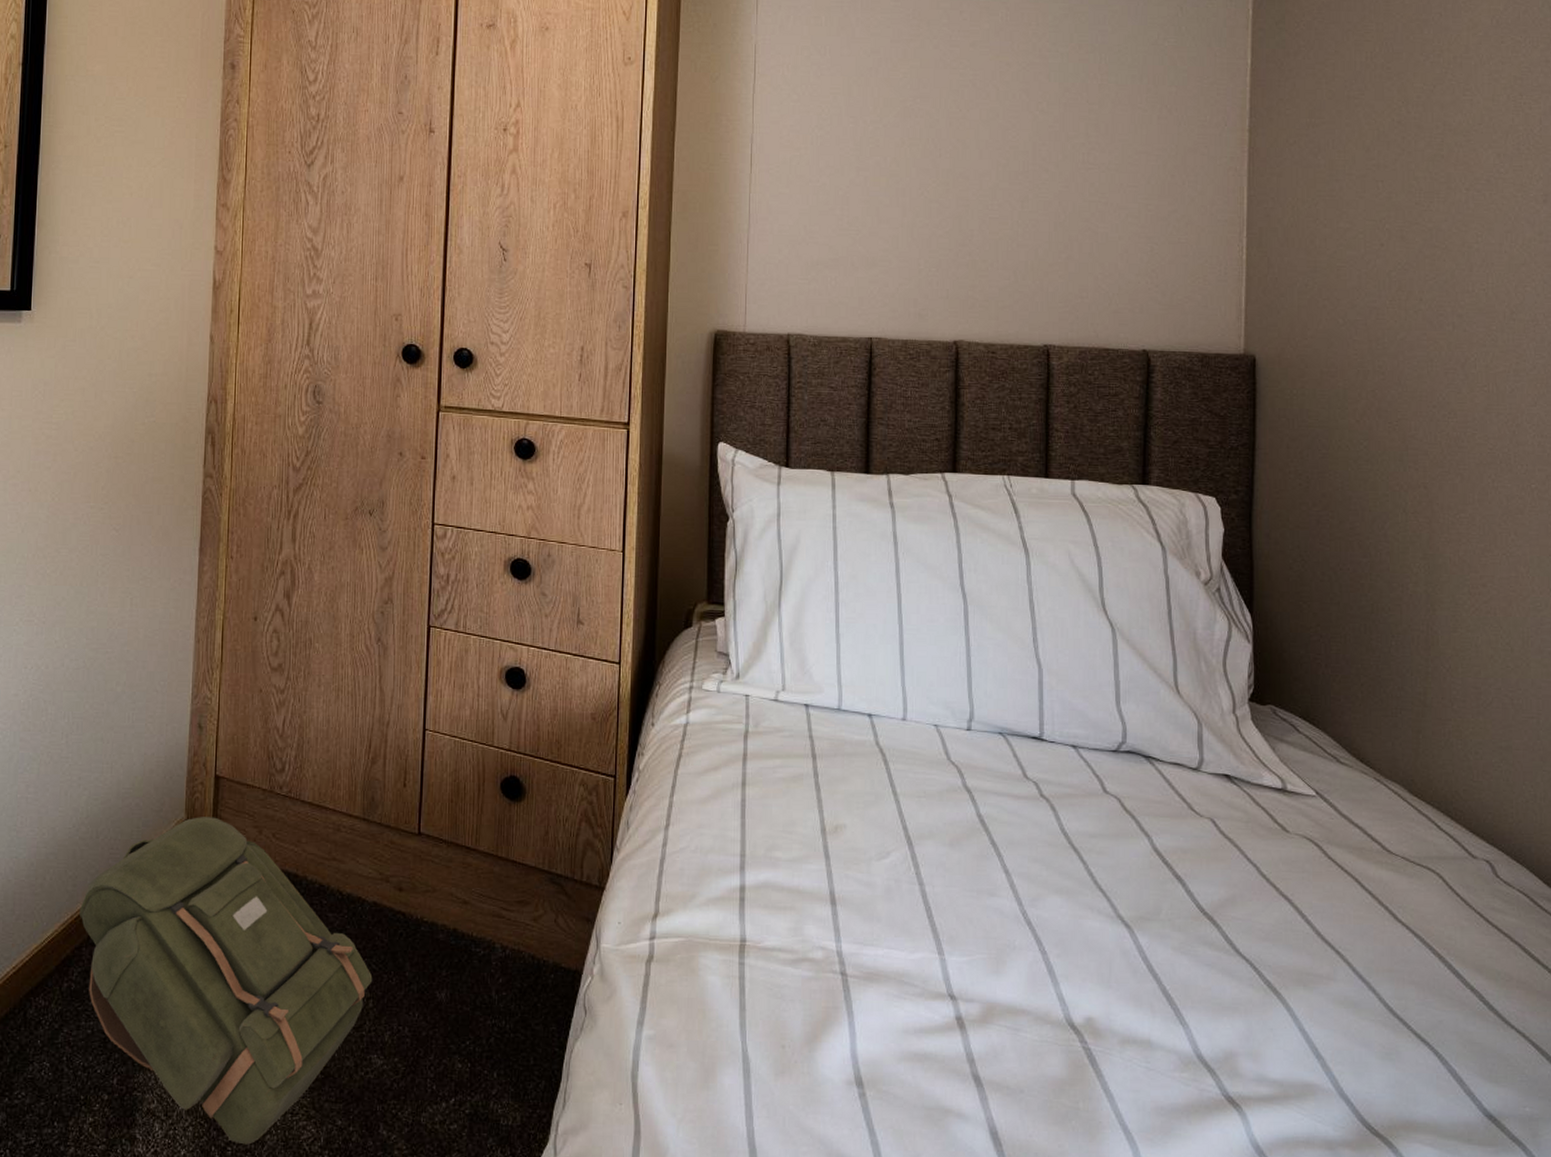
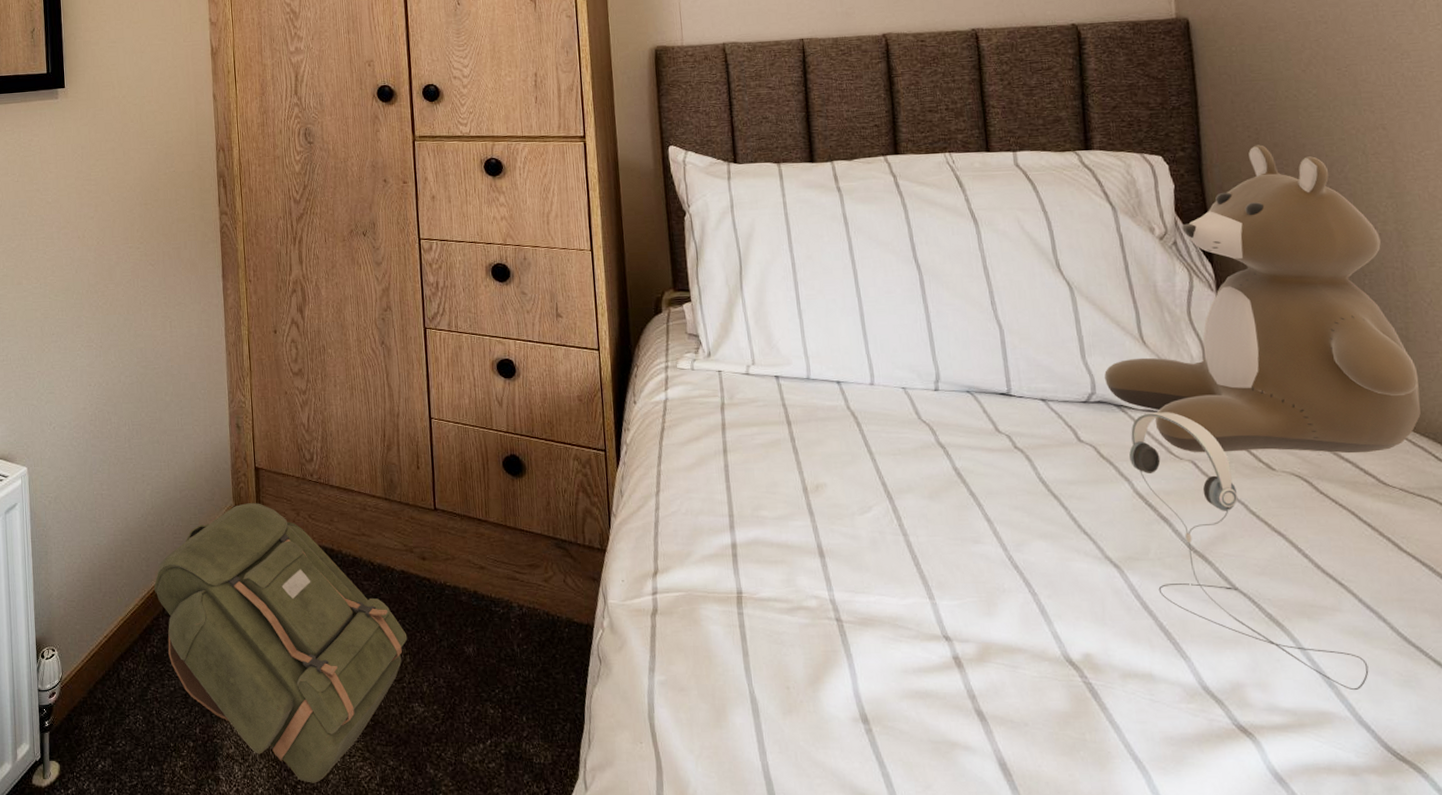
teddy bear: none [1135,494,1431,819] -> present [1104,145,1421,454]
headphones: none [1152,766,1354,1063] -> present [1129,412,1369,691]

